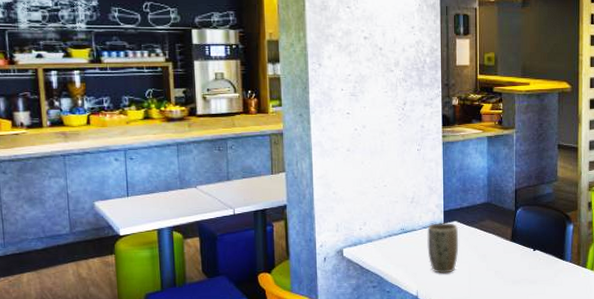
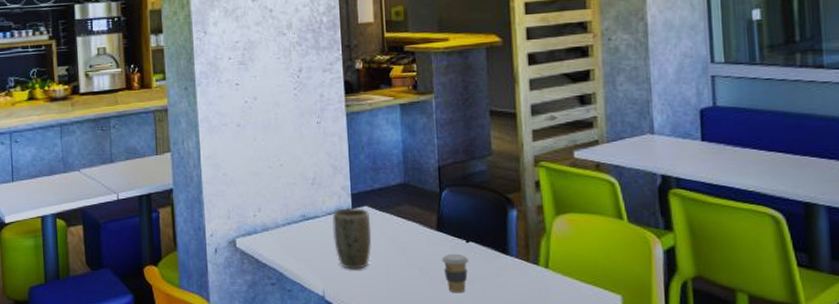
coffee cup: none [514,259,534,291] -> present [442,253,469,293]

